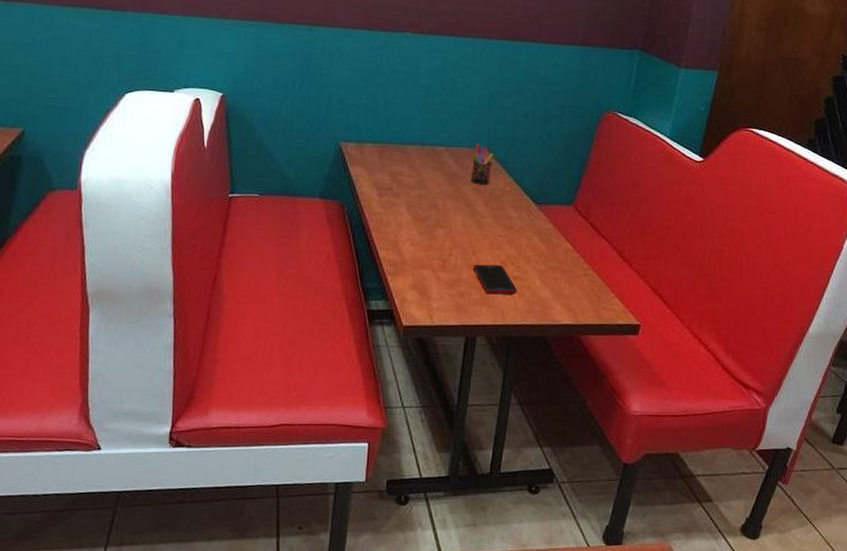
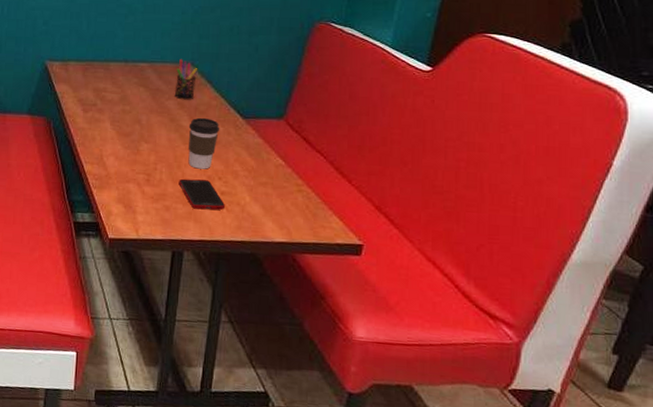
coffee cup: none [482,203,514,255] -> present [188,117,220,169]

